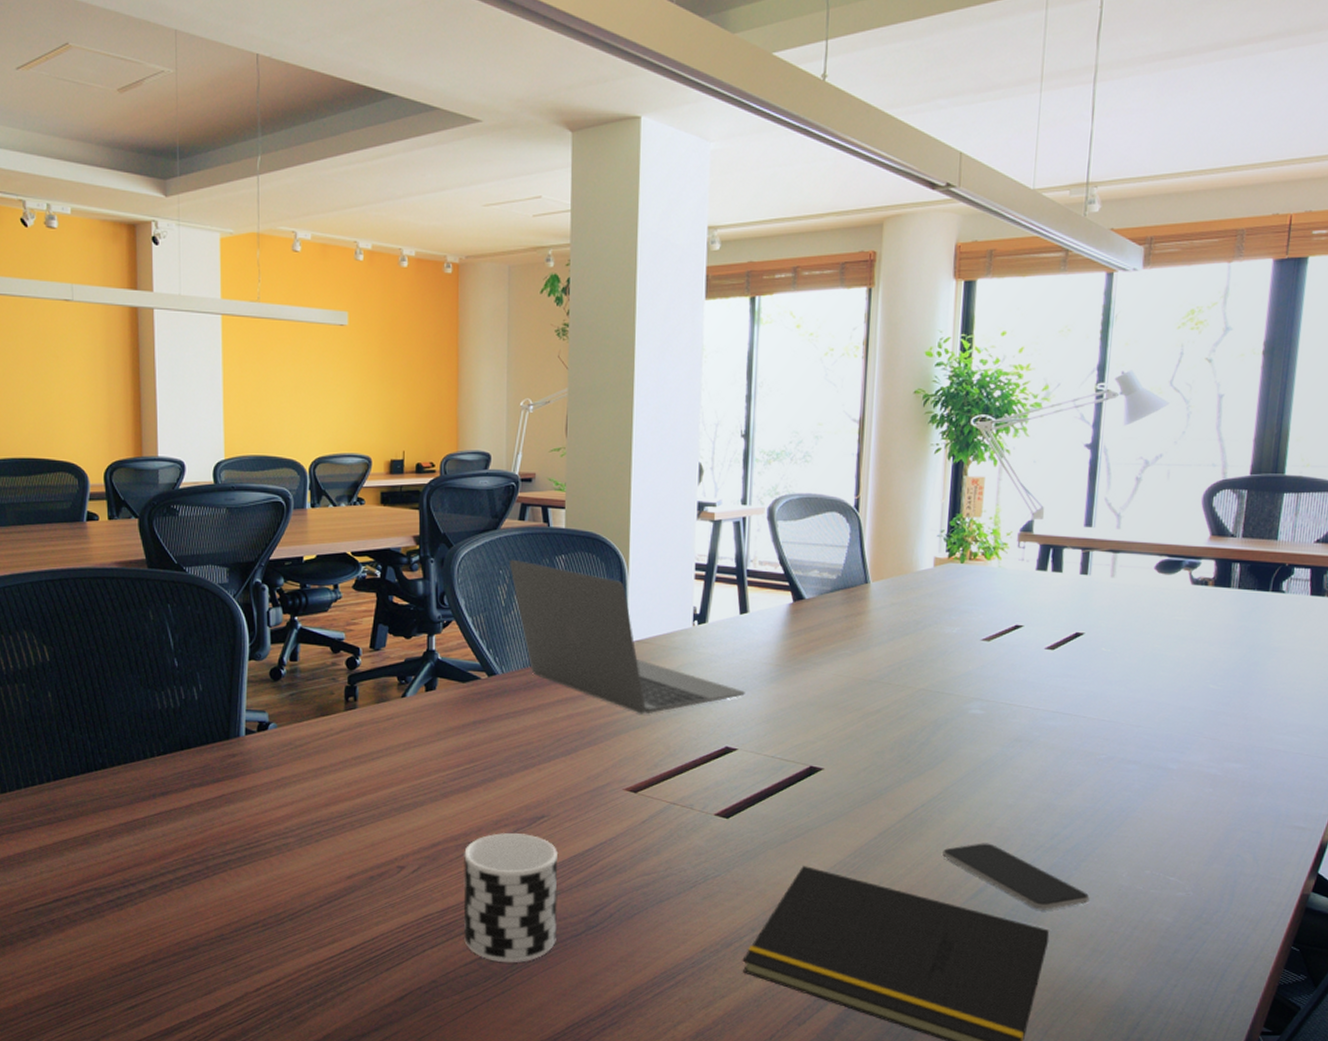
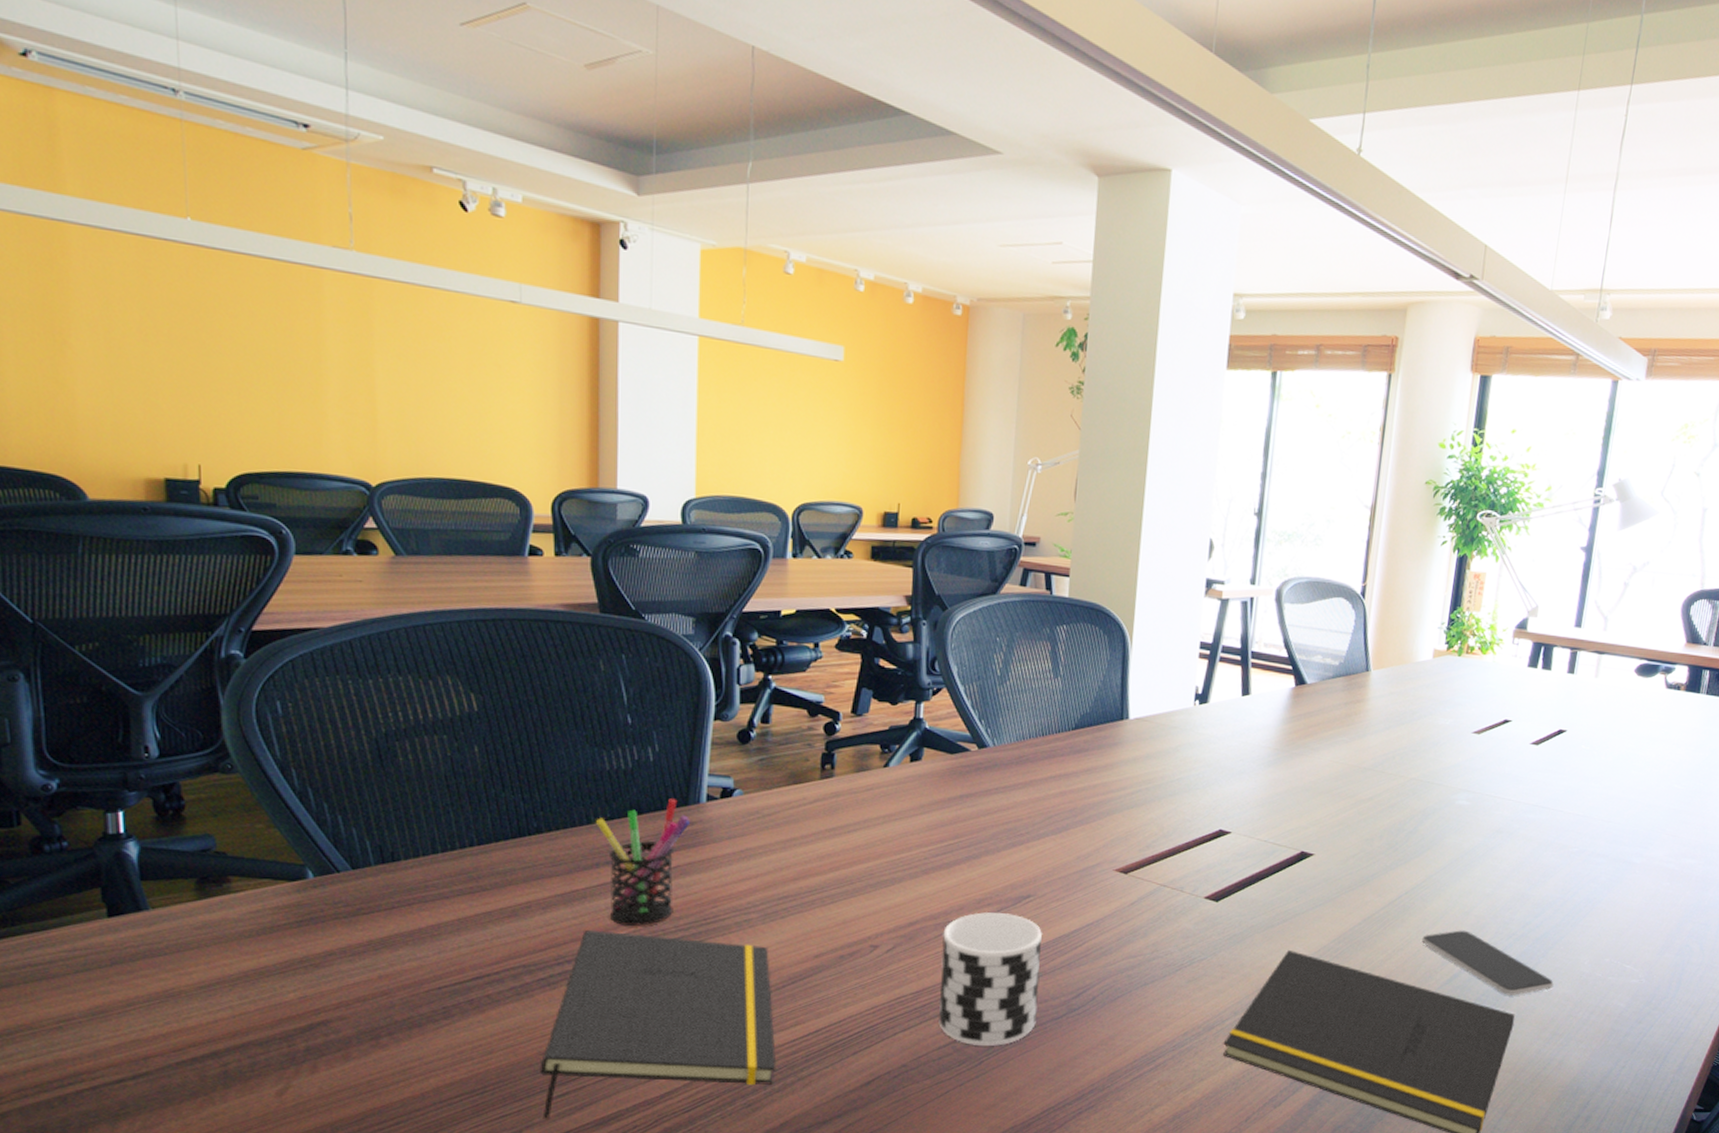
notepad: none [112,855,317,1031] -> present [540,929,777,1120]
pen holder: none [150,733,233,851] -> present [595,799,691,926]
laptop: present [510,559,745,714] -> none [1007,626,1242,794]

